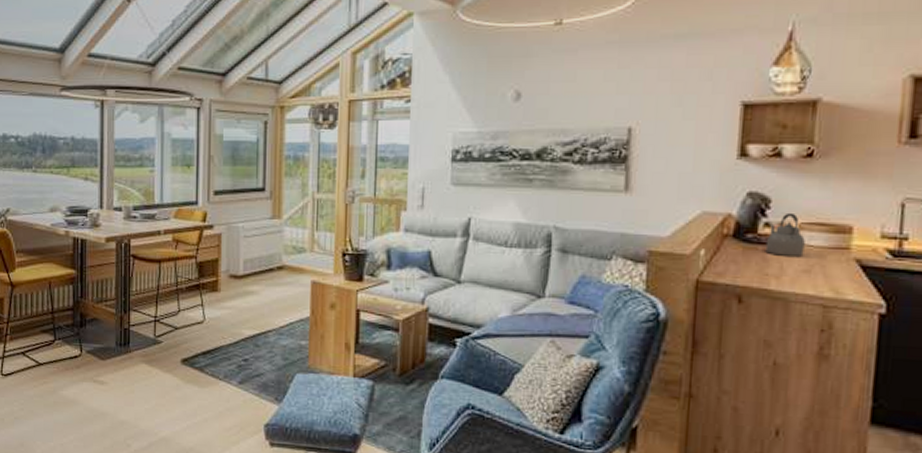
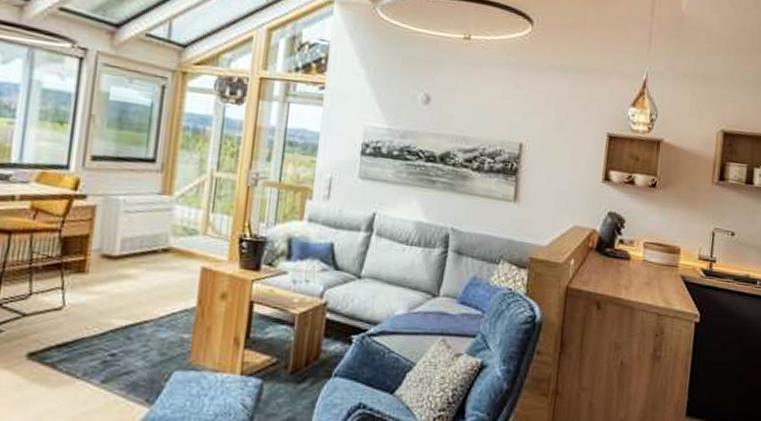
kettle: present [765,212,805,258] -> none [619,232,648,272]

